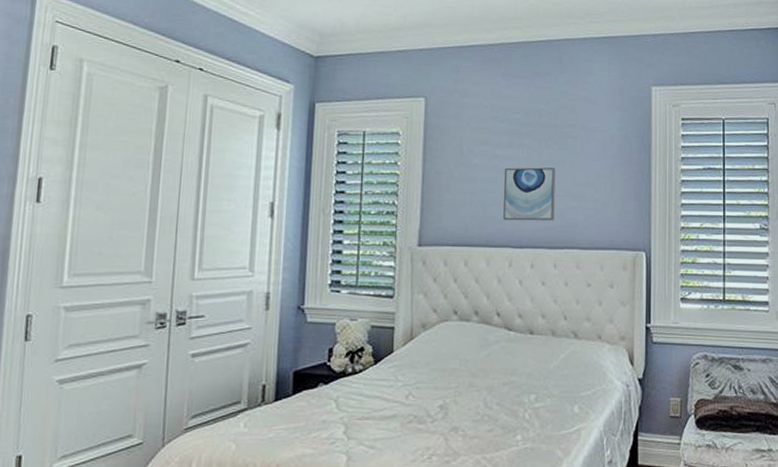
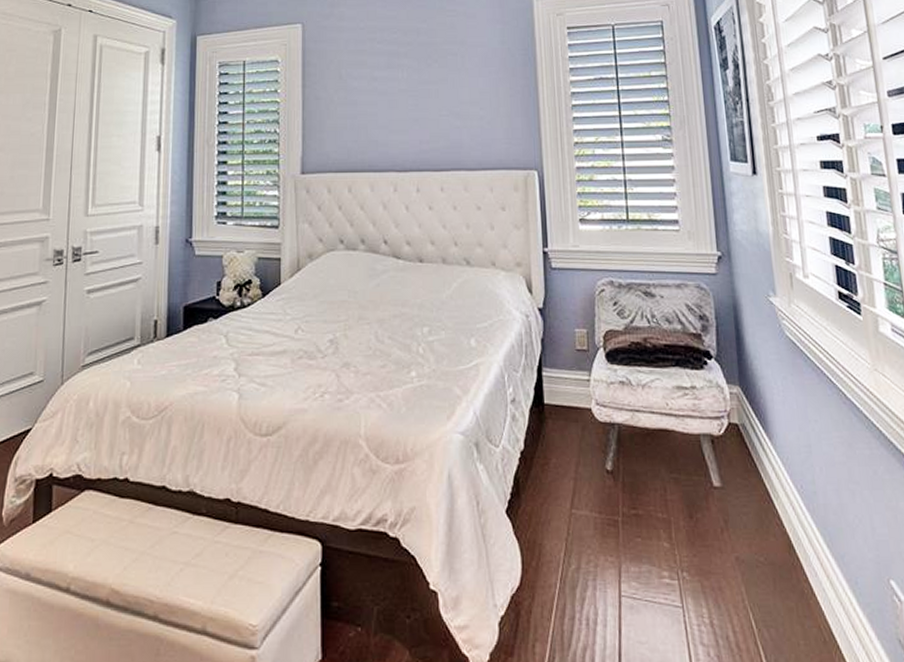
wall art: present [503,167,556,221] -> none [384,86,438,144]

